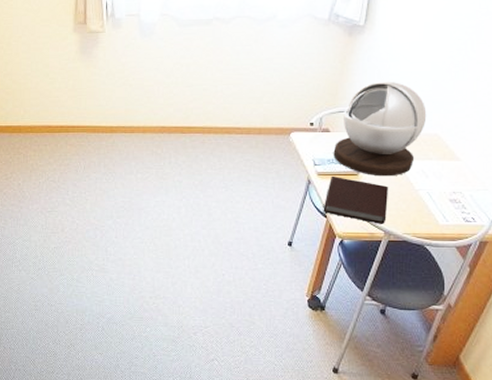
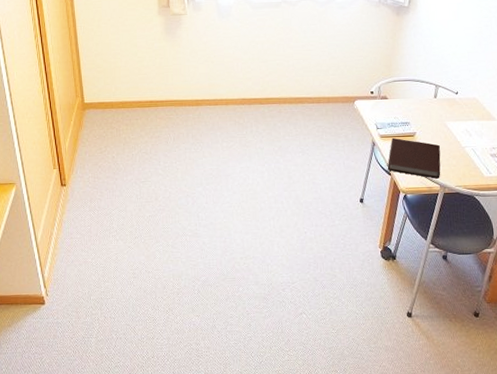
desk lamp: present [333,81,427,177] -> none [392,53,466,137]

